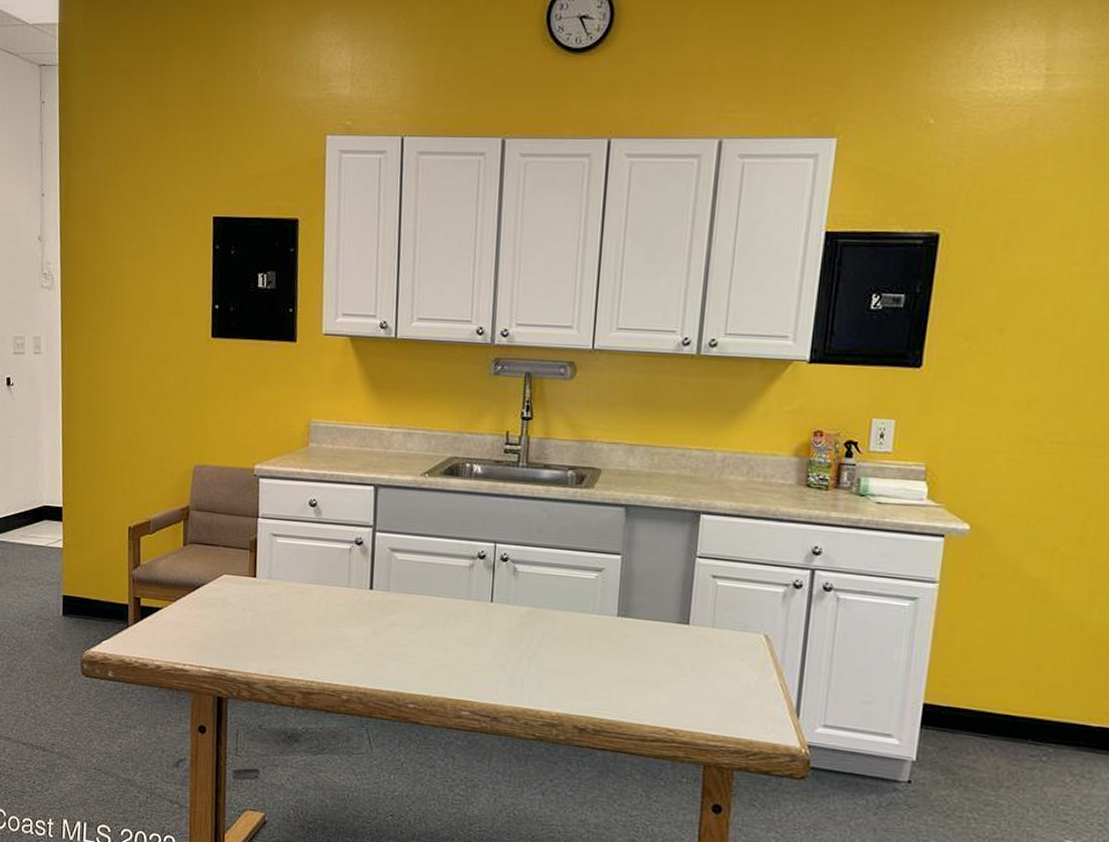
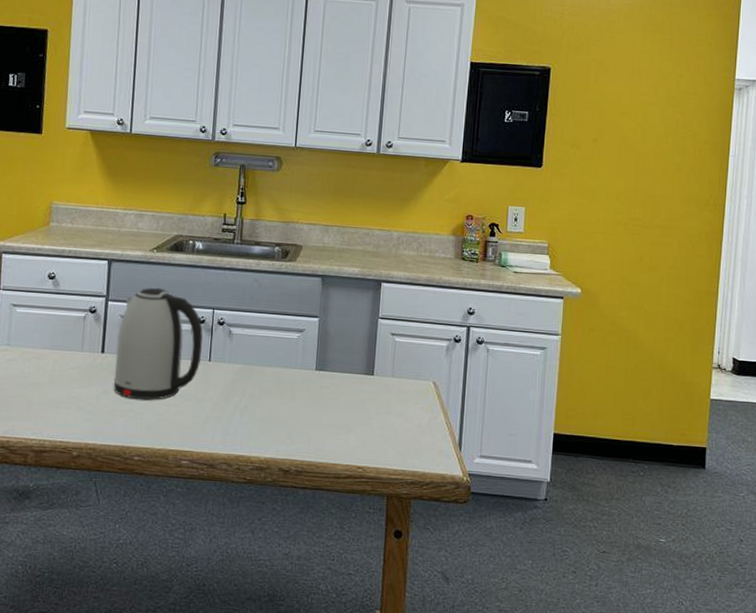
kettle: none [384,517,484,644] -> present [113,287,204,400]

